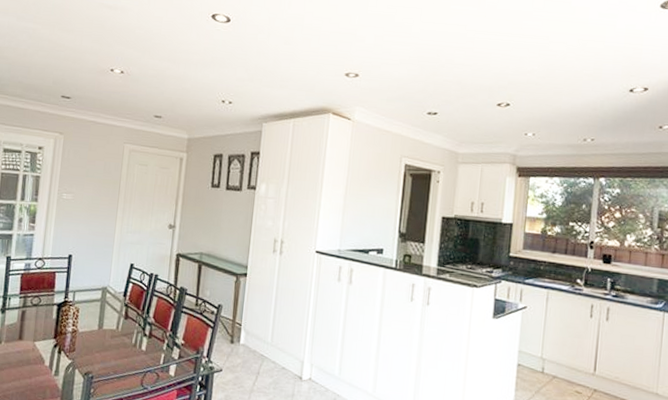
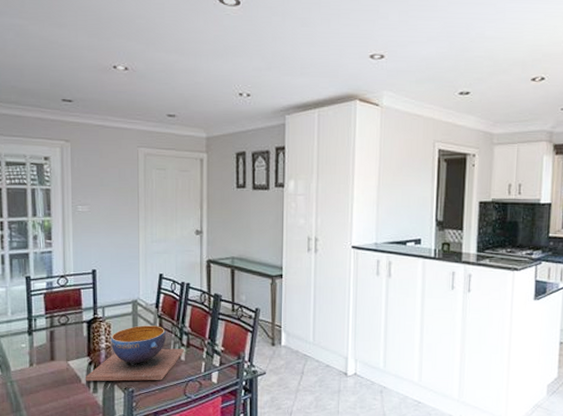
decorative bowl: none [48,312,146,369] -> present [85,325,184,382]

